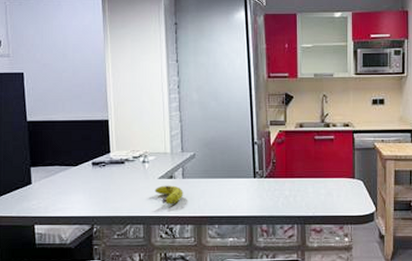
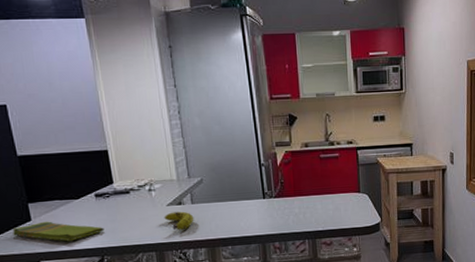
dish towel: none [14,186,97,208] -> present [12,221,104,242]

